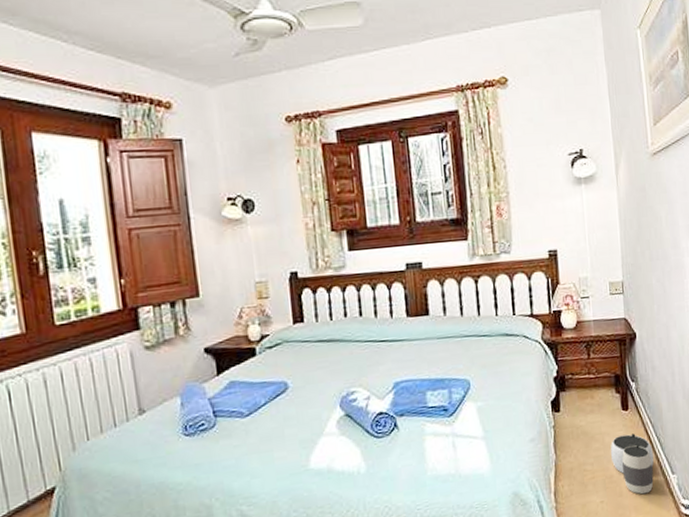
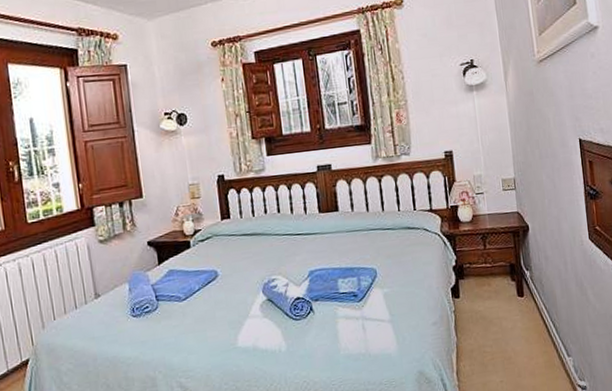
waste basket: present [610,433,654,495] -> none [508,318,551,376]

